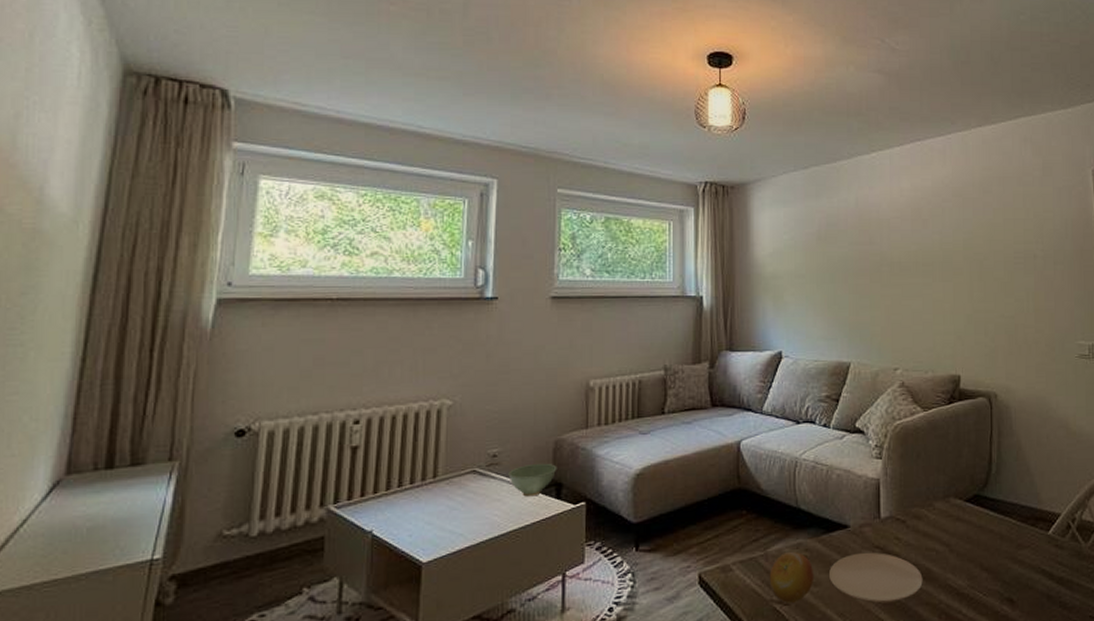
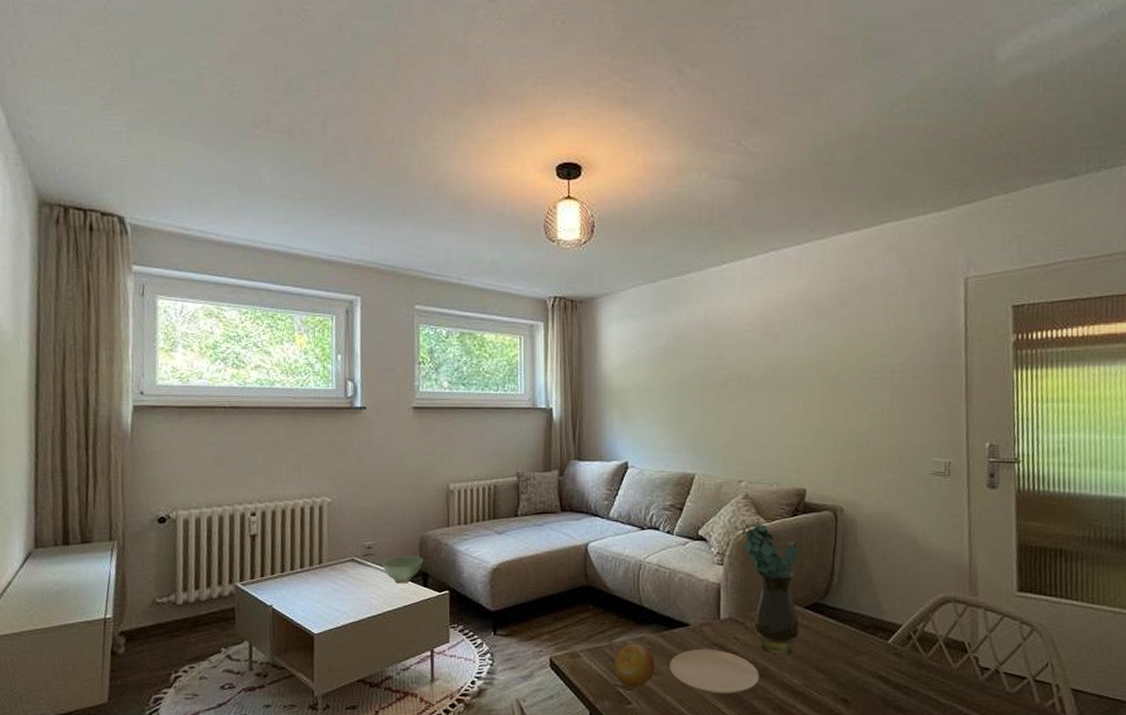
vase: none [899,409,961,555] -> present [742,520,800,655]

